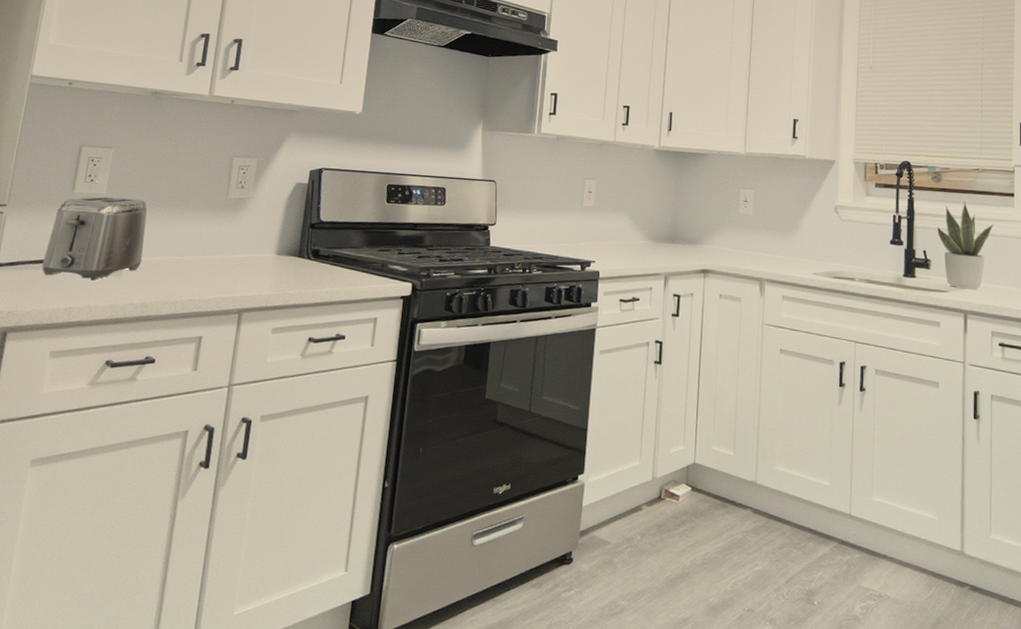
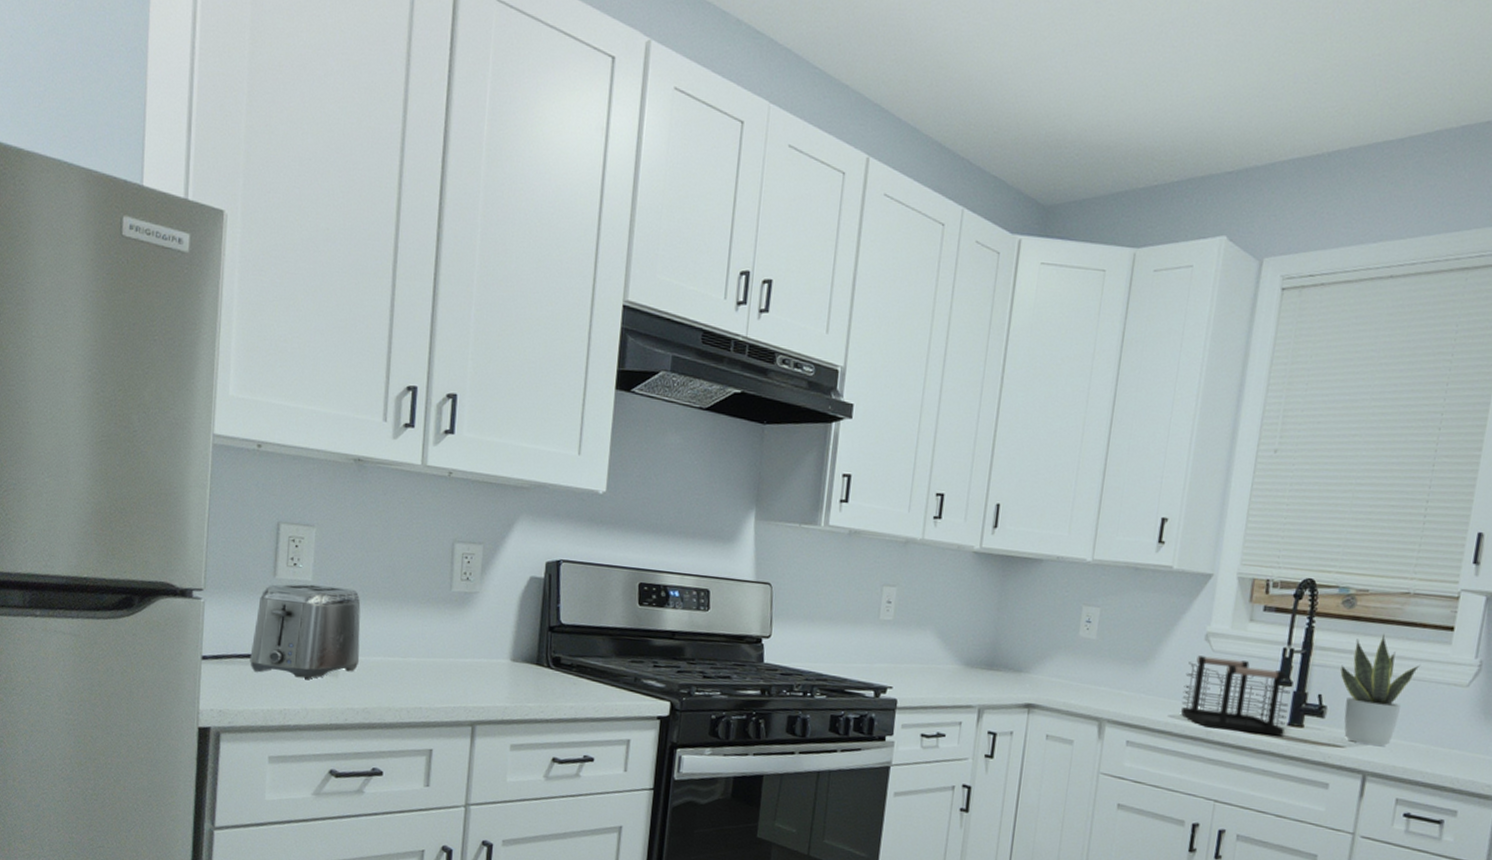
dish rack: none [822,224,903,286] -> present [1181,655,1292,737]

